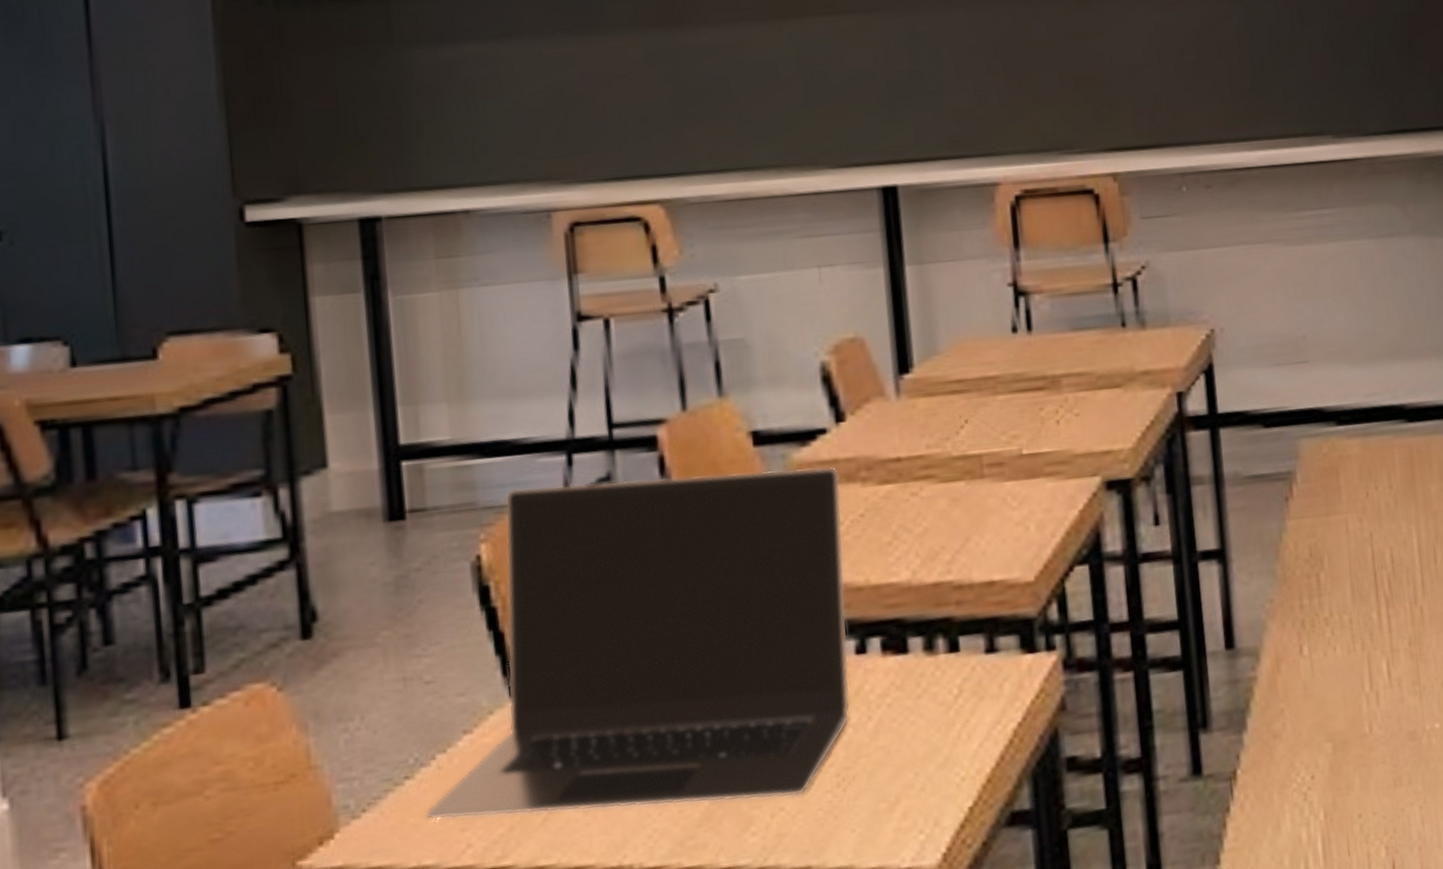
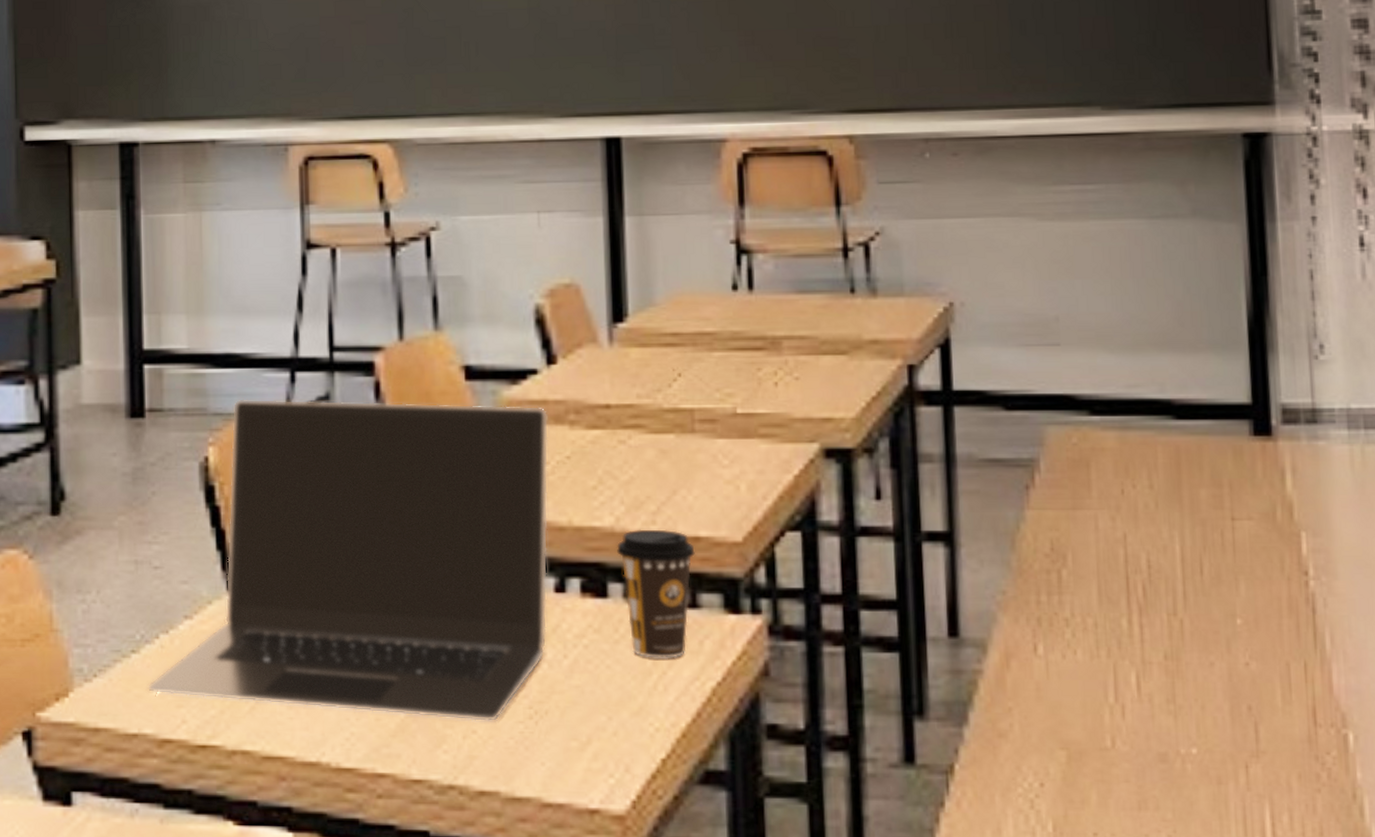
coffee cup: none [914,577,991,709] -> present [617,529,695,659]

